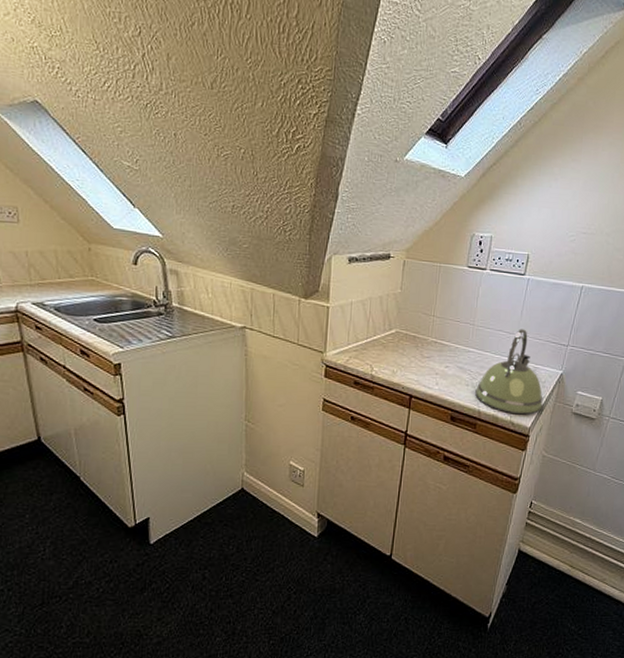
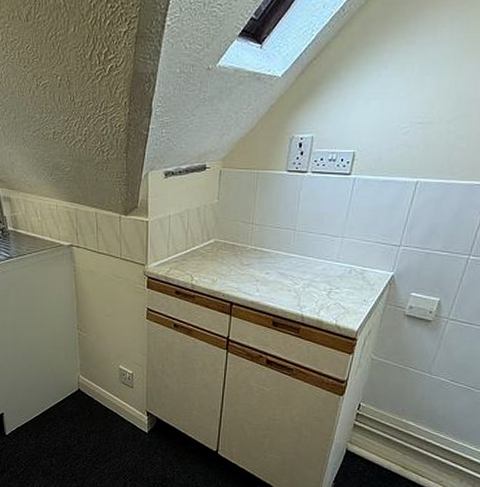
kettle: present [475,329,543,415] -> none [298,231,372,319]

